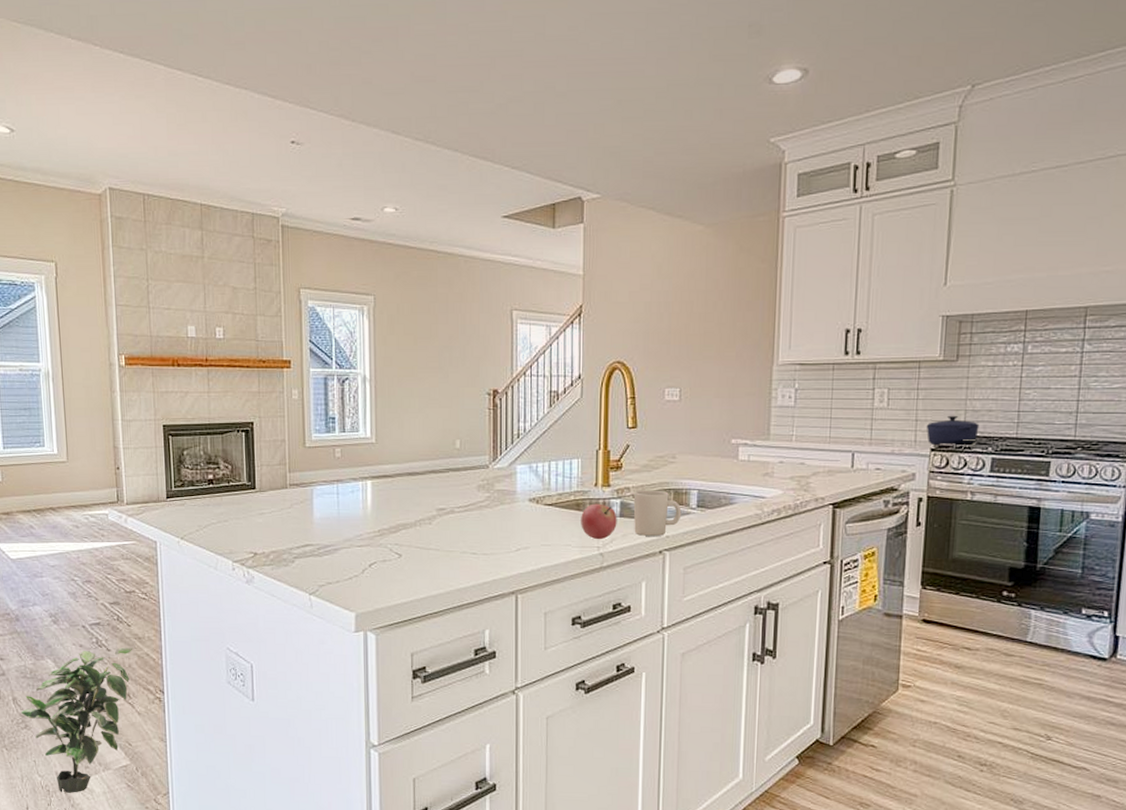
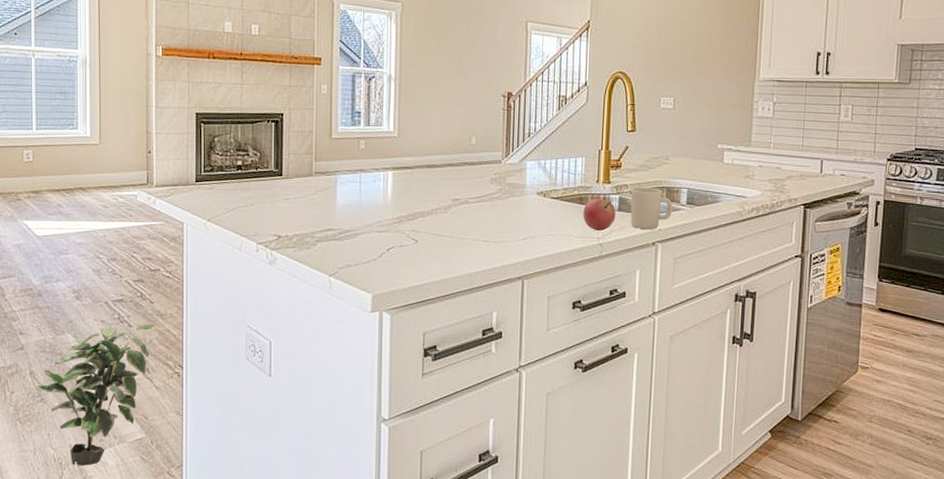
cooking pot: present [926,415,980,447] -> none [883,130,928,159]

